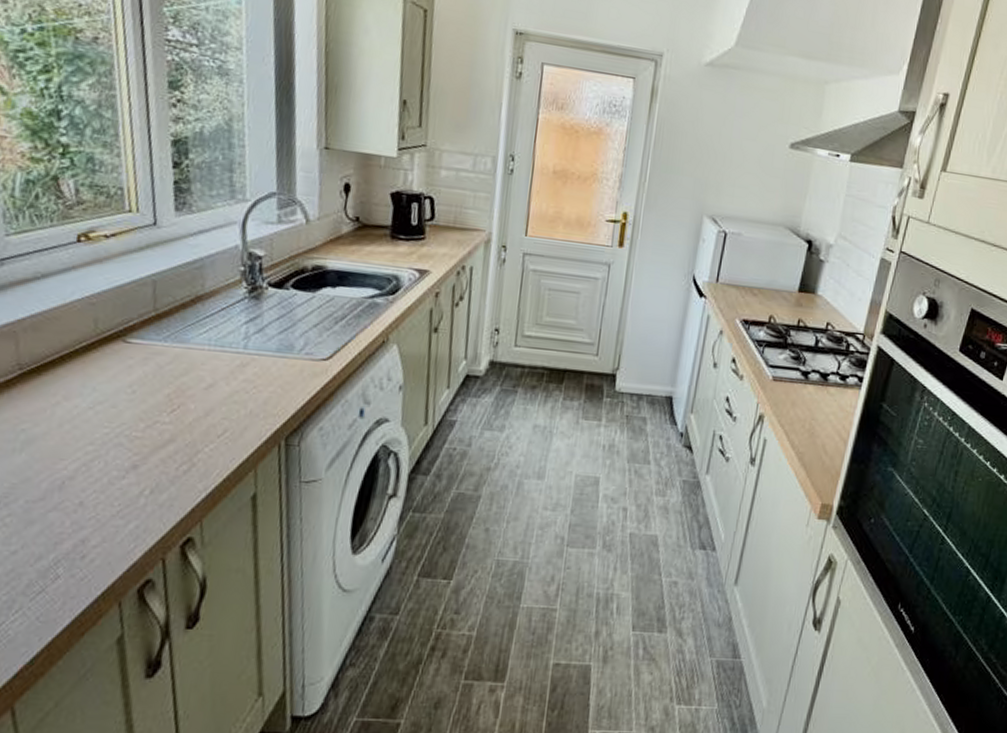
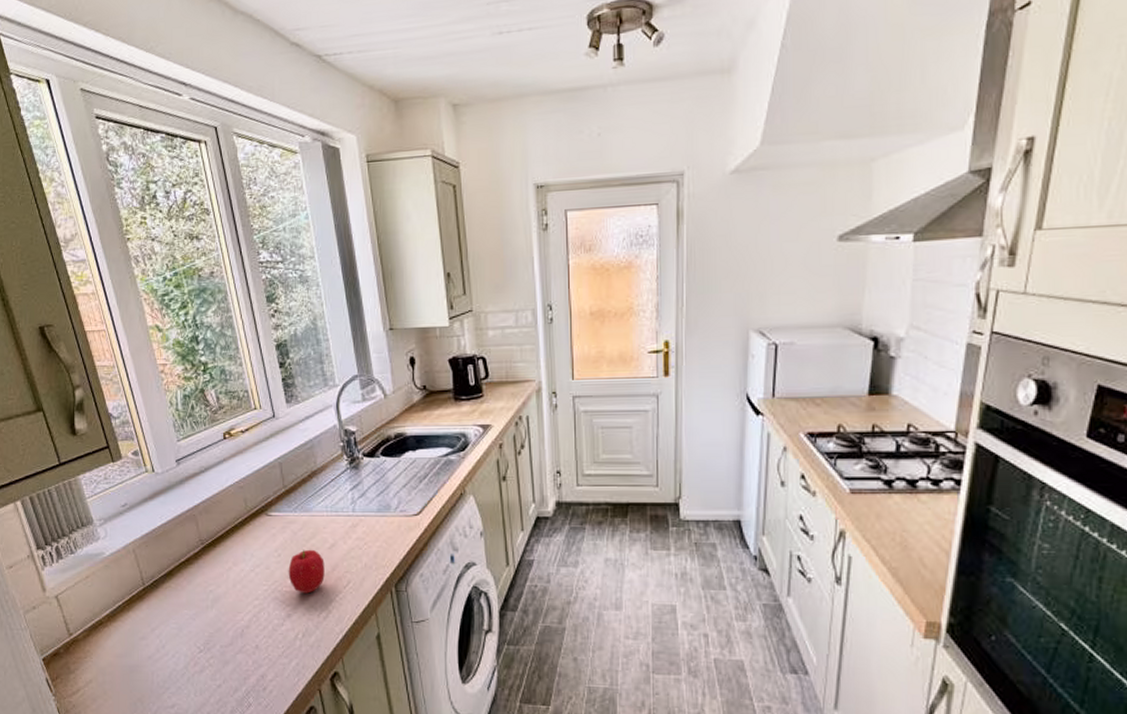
fruit: none [142,387,197,441] -> present [288,549,325,594]

